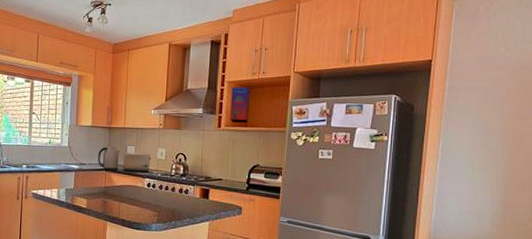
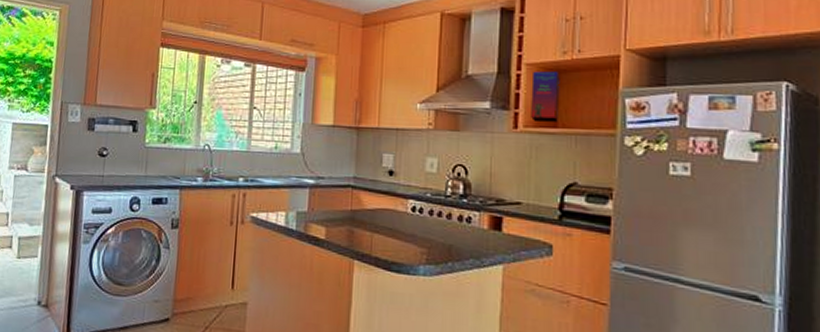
kettle: present [98,146,119,171] -> none [341,154,372,189]
toaster: present [123,152,151,173] -> none [376,161,417,192]

